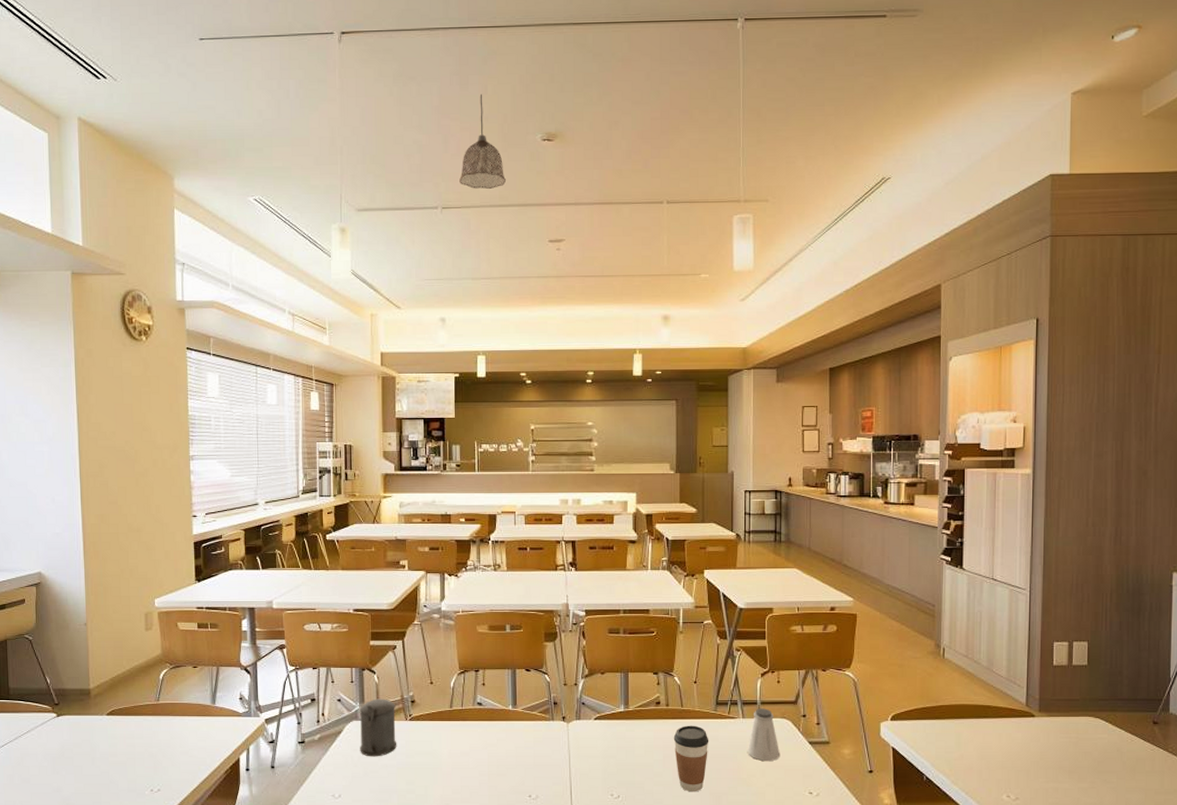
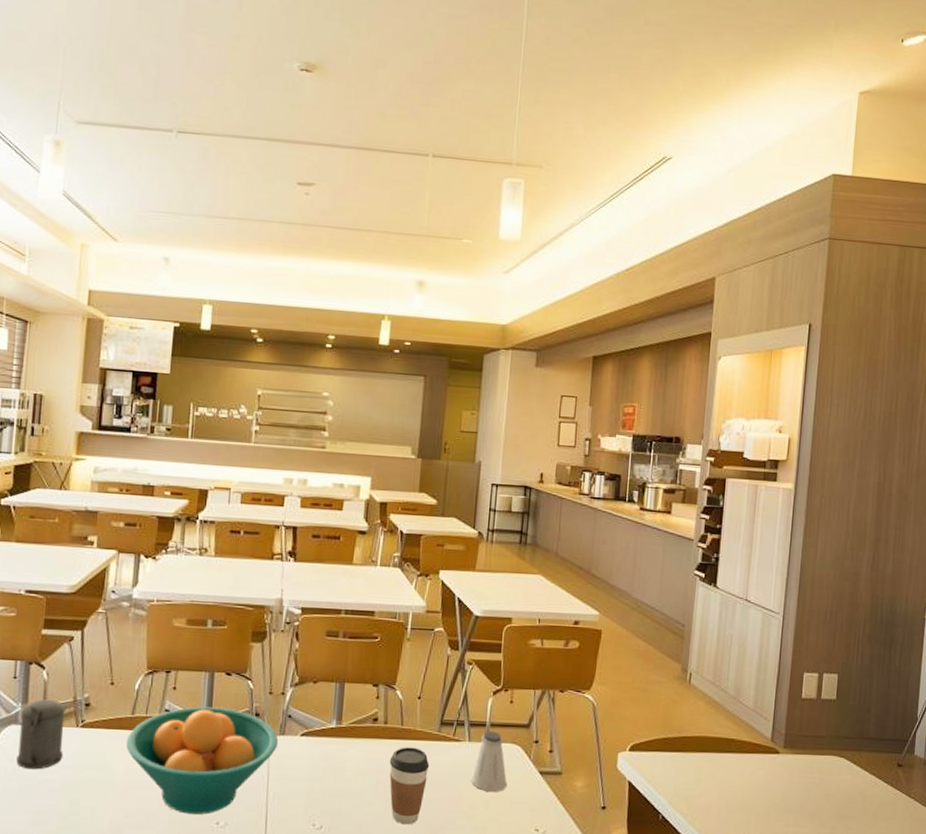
fruit bowl: none [447,699,576,789] -> present [126,706,279,815]
pendant lamp: present [459,93,506,189] -> none [201,9,254,117]

